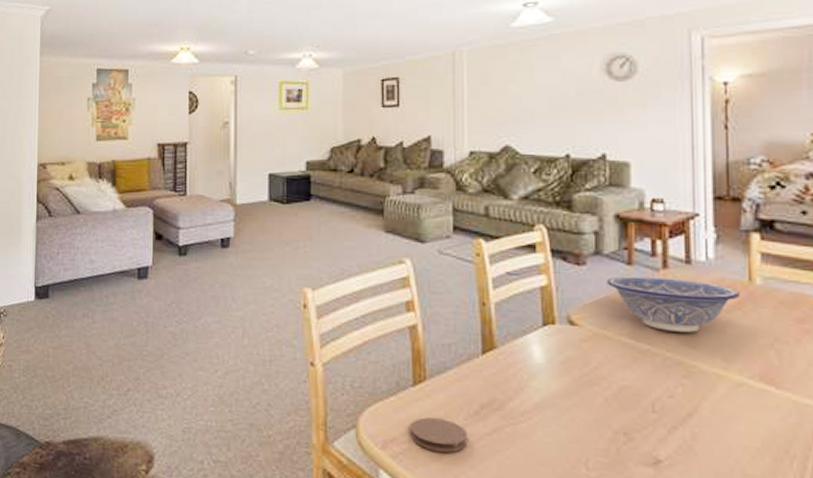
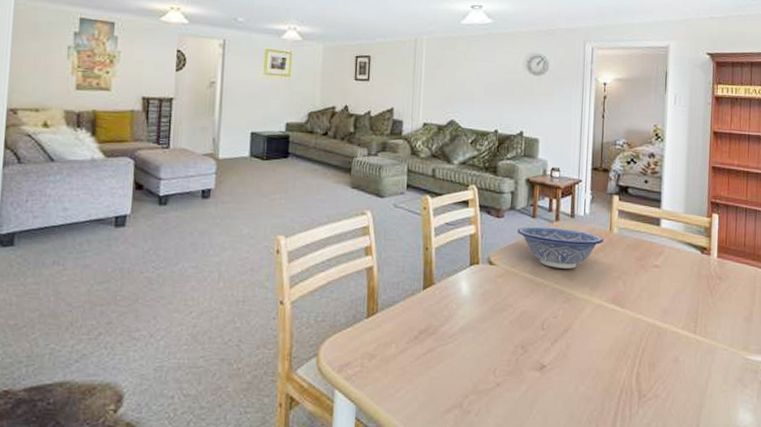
coaster: present [410,417,469,453] -> none [362,343,409,371]

